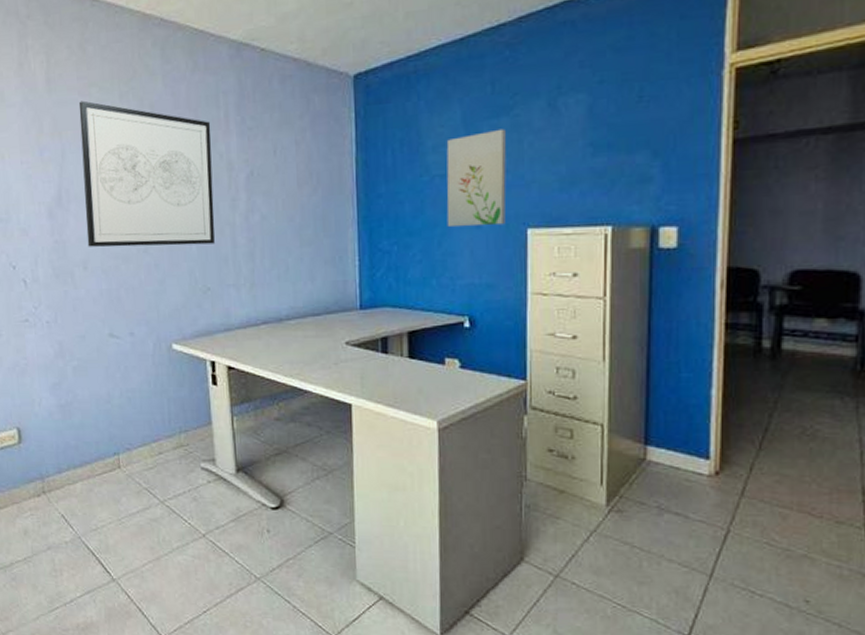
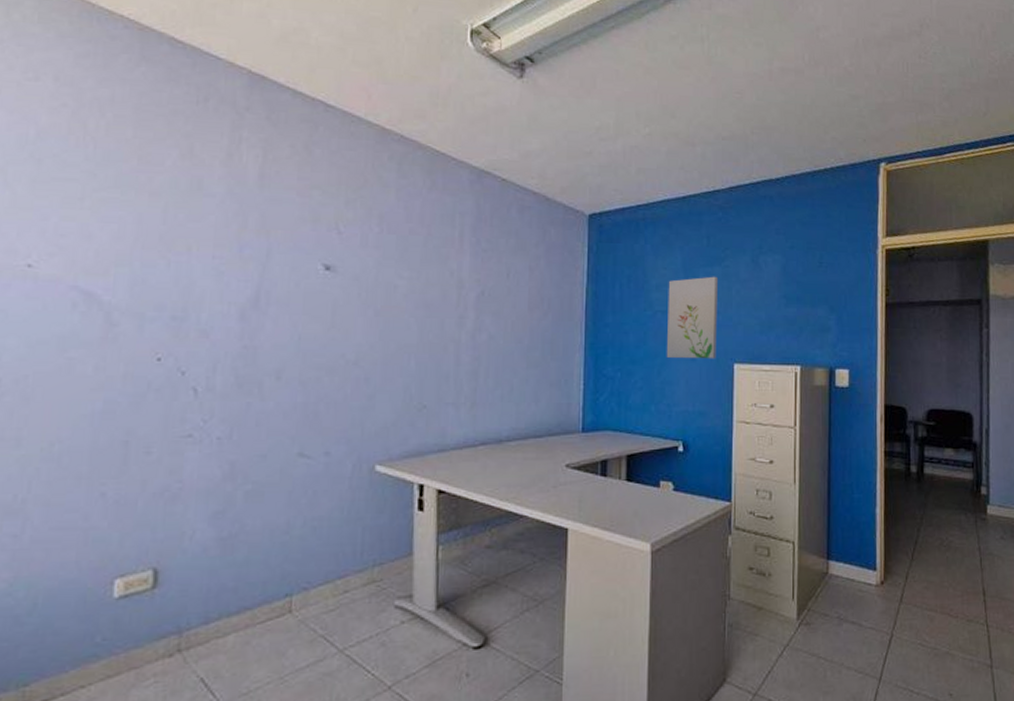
wall art: present [78,100,215,247] -> none [285,201,444,360]

